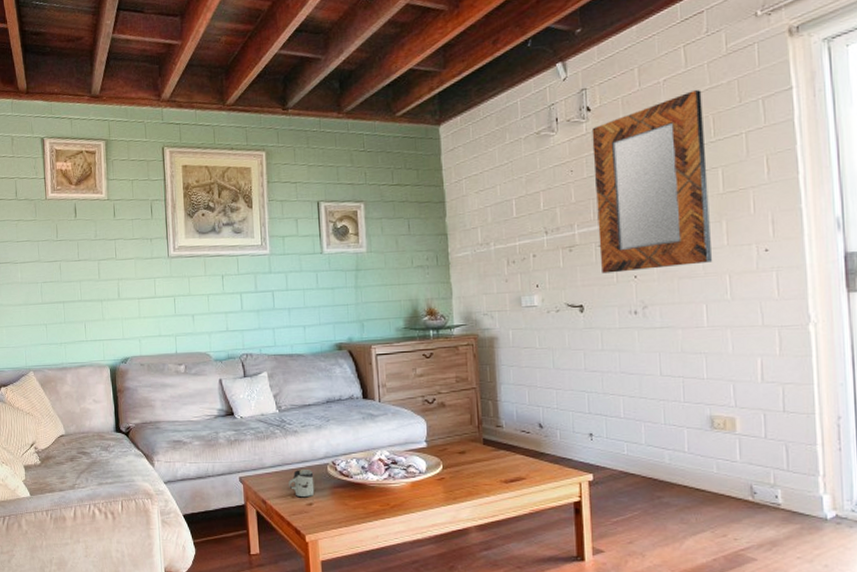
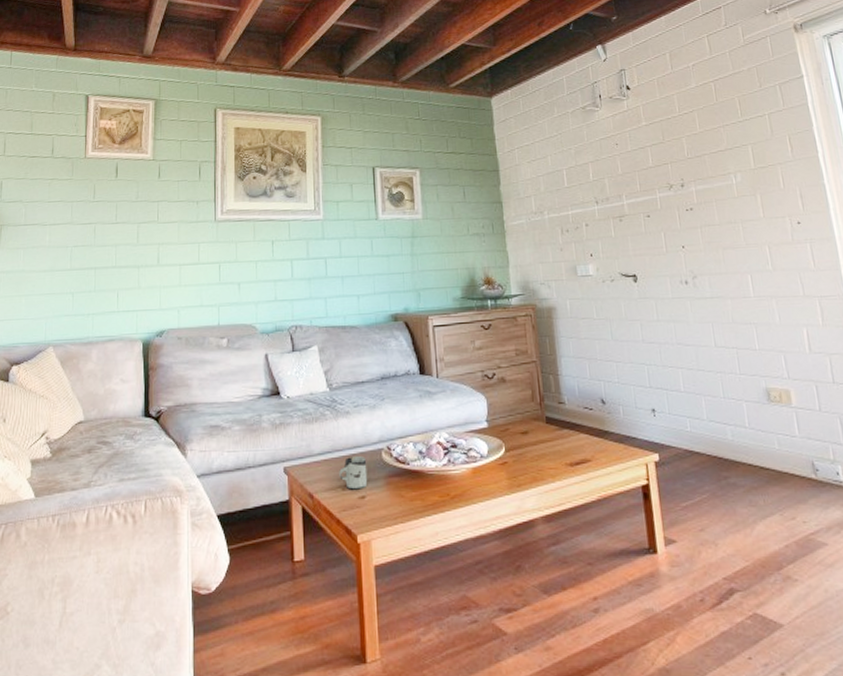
home mirror: present [591,89,713,274] -> none [632,74,753,243]

